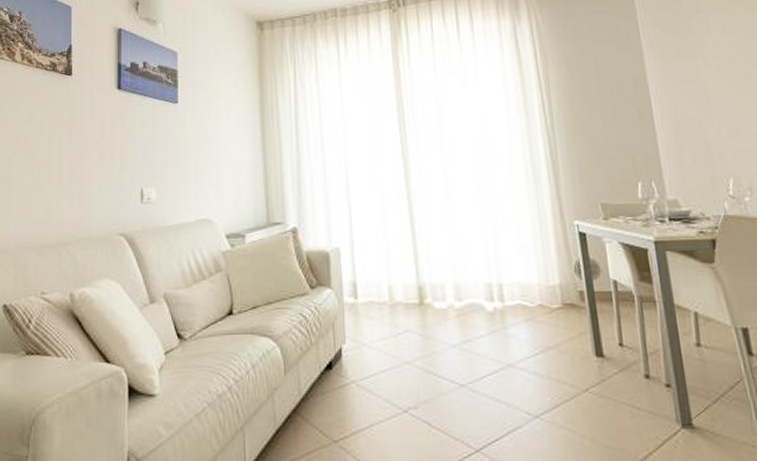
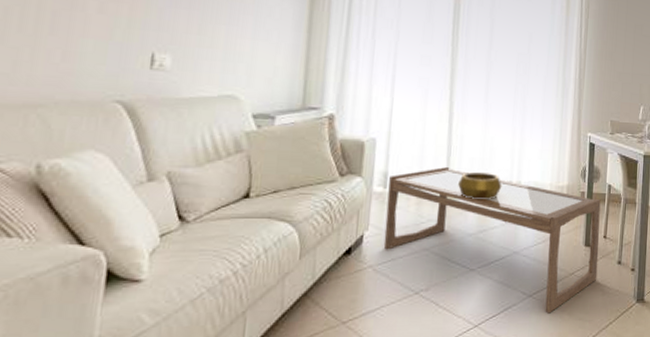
coffee table: none [359,271,621,439] -> present [383,166,601,314]
decorative bowl: none [430,275,481,306] -> present [457,171,502,199]

